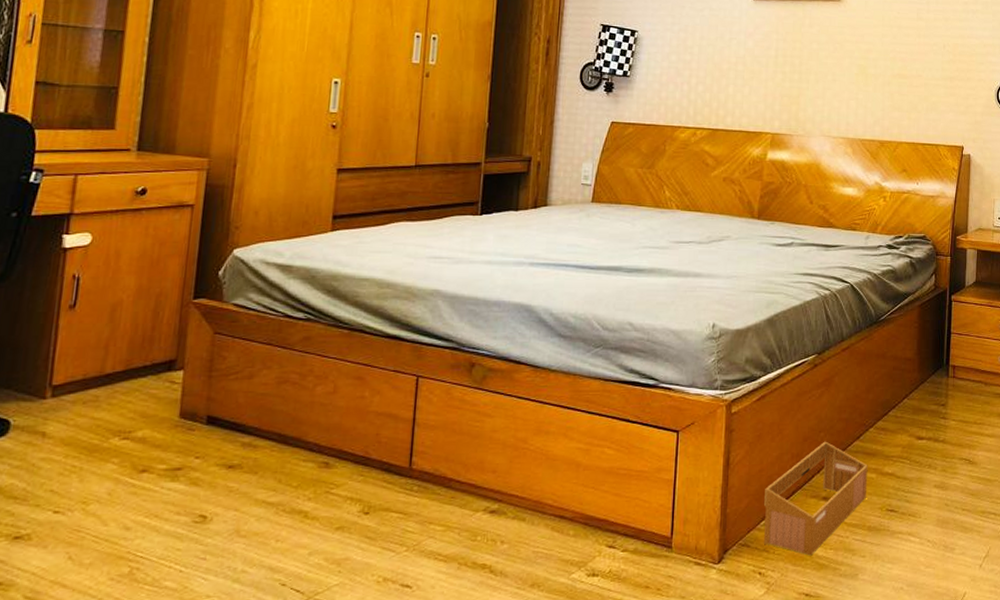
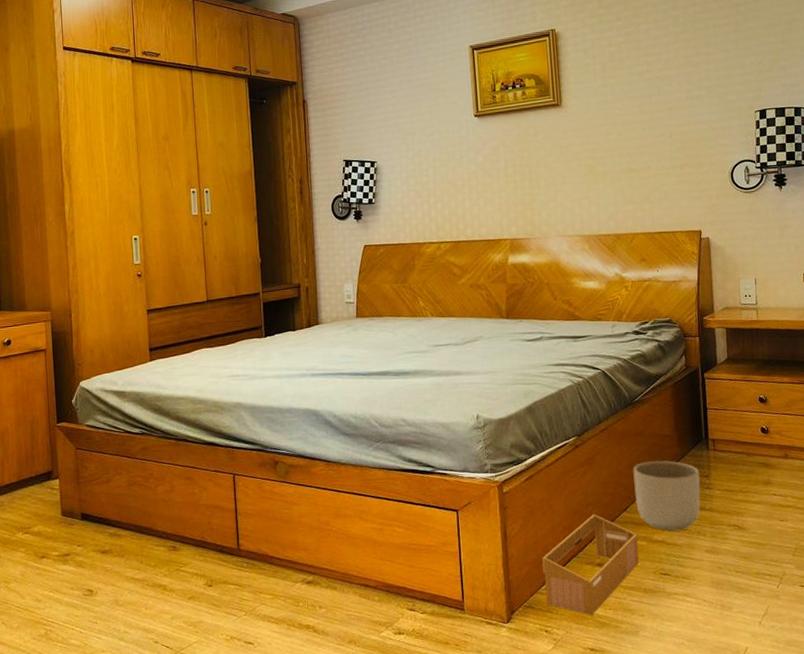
planter: none [870,386,937,463] -> present [633,460,701,531]

